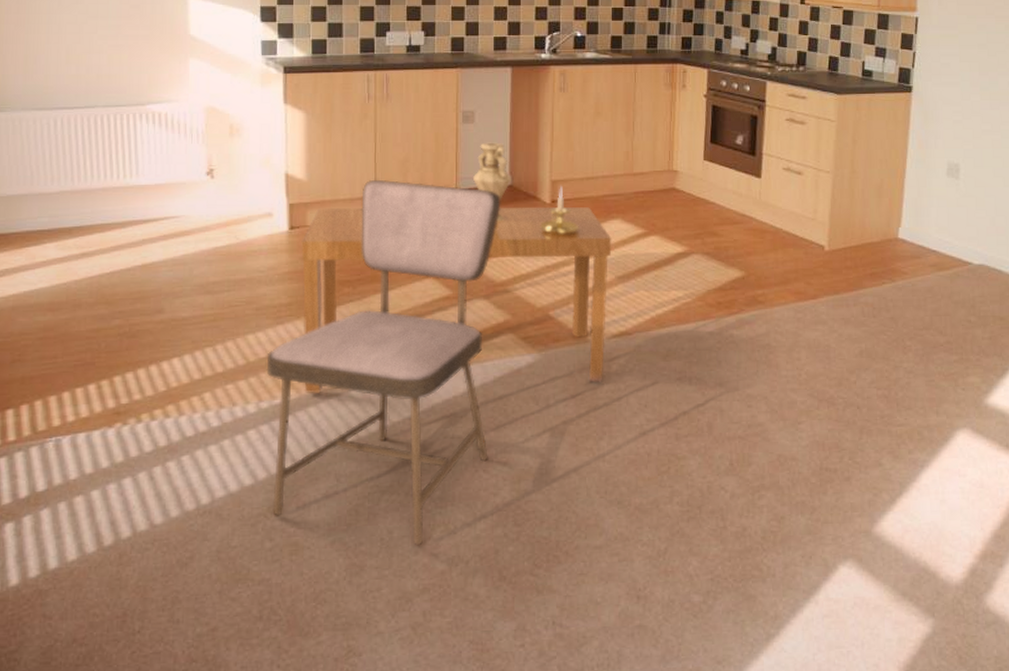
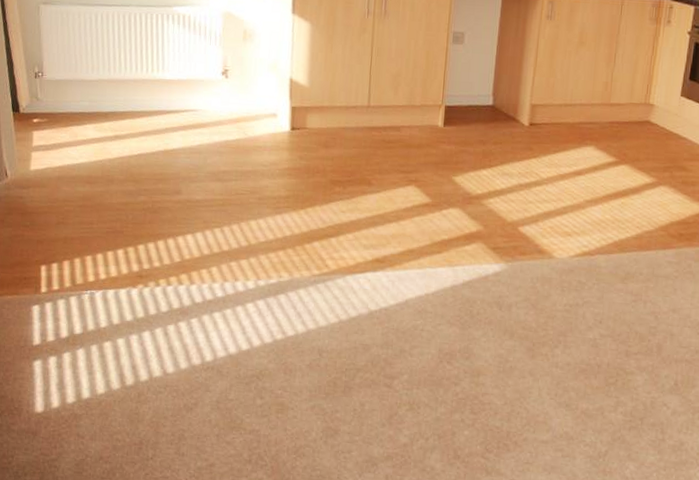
dining chair: present [266,179,501,546] -> none [264,90,483,420]
dining table: present [301,207,612,394] -> none [296,113,584,296]
vase: present [472,142,511,222] -> none [457,63,494,139]
candle holder: present [540,186,579,235] -> none [517,110,554,157]

